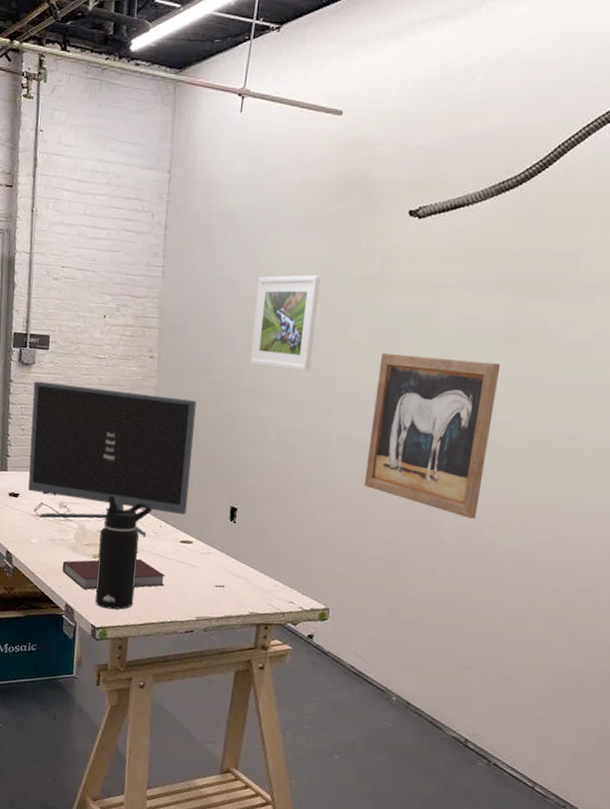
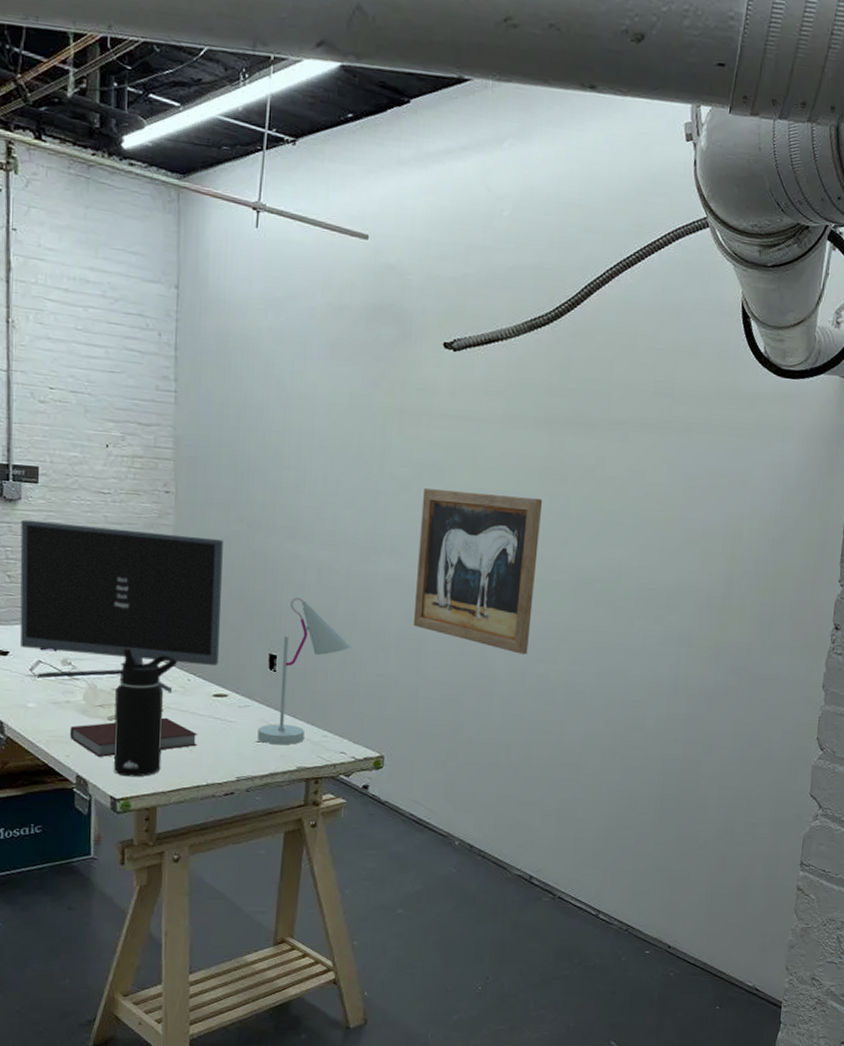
desk lamp: none [216,455,305,591] -> present [257,598,352,745]
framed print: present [250,274,320,372] -> none [282,405,355,508]

